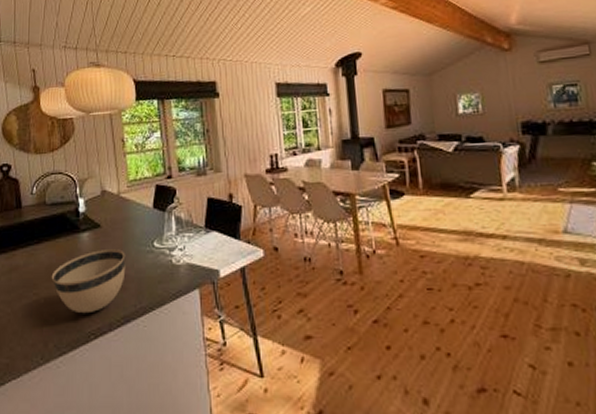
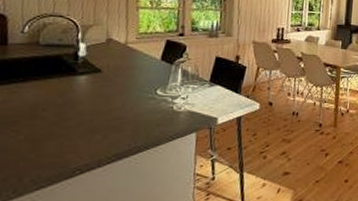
bowl: present [51,248,126,314] -> none [36,92,126,151]

